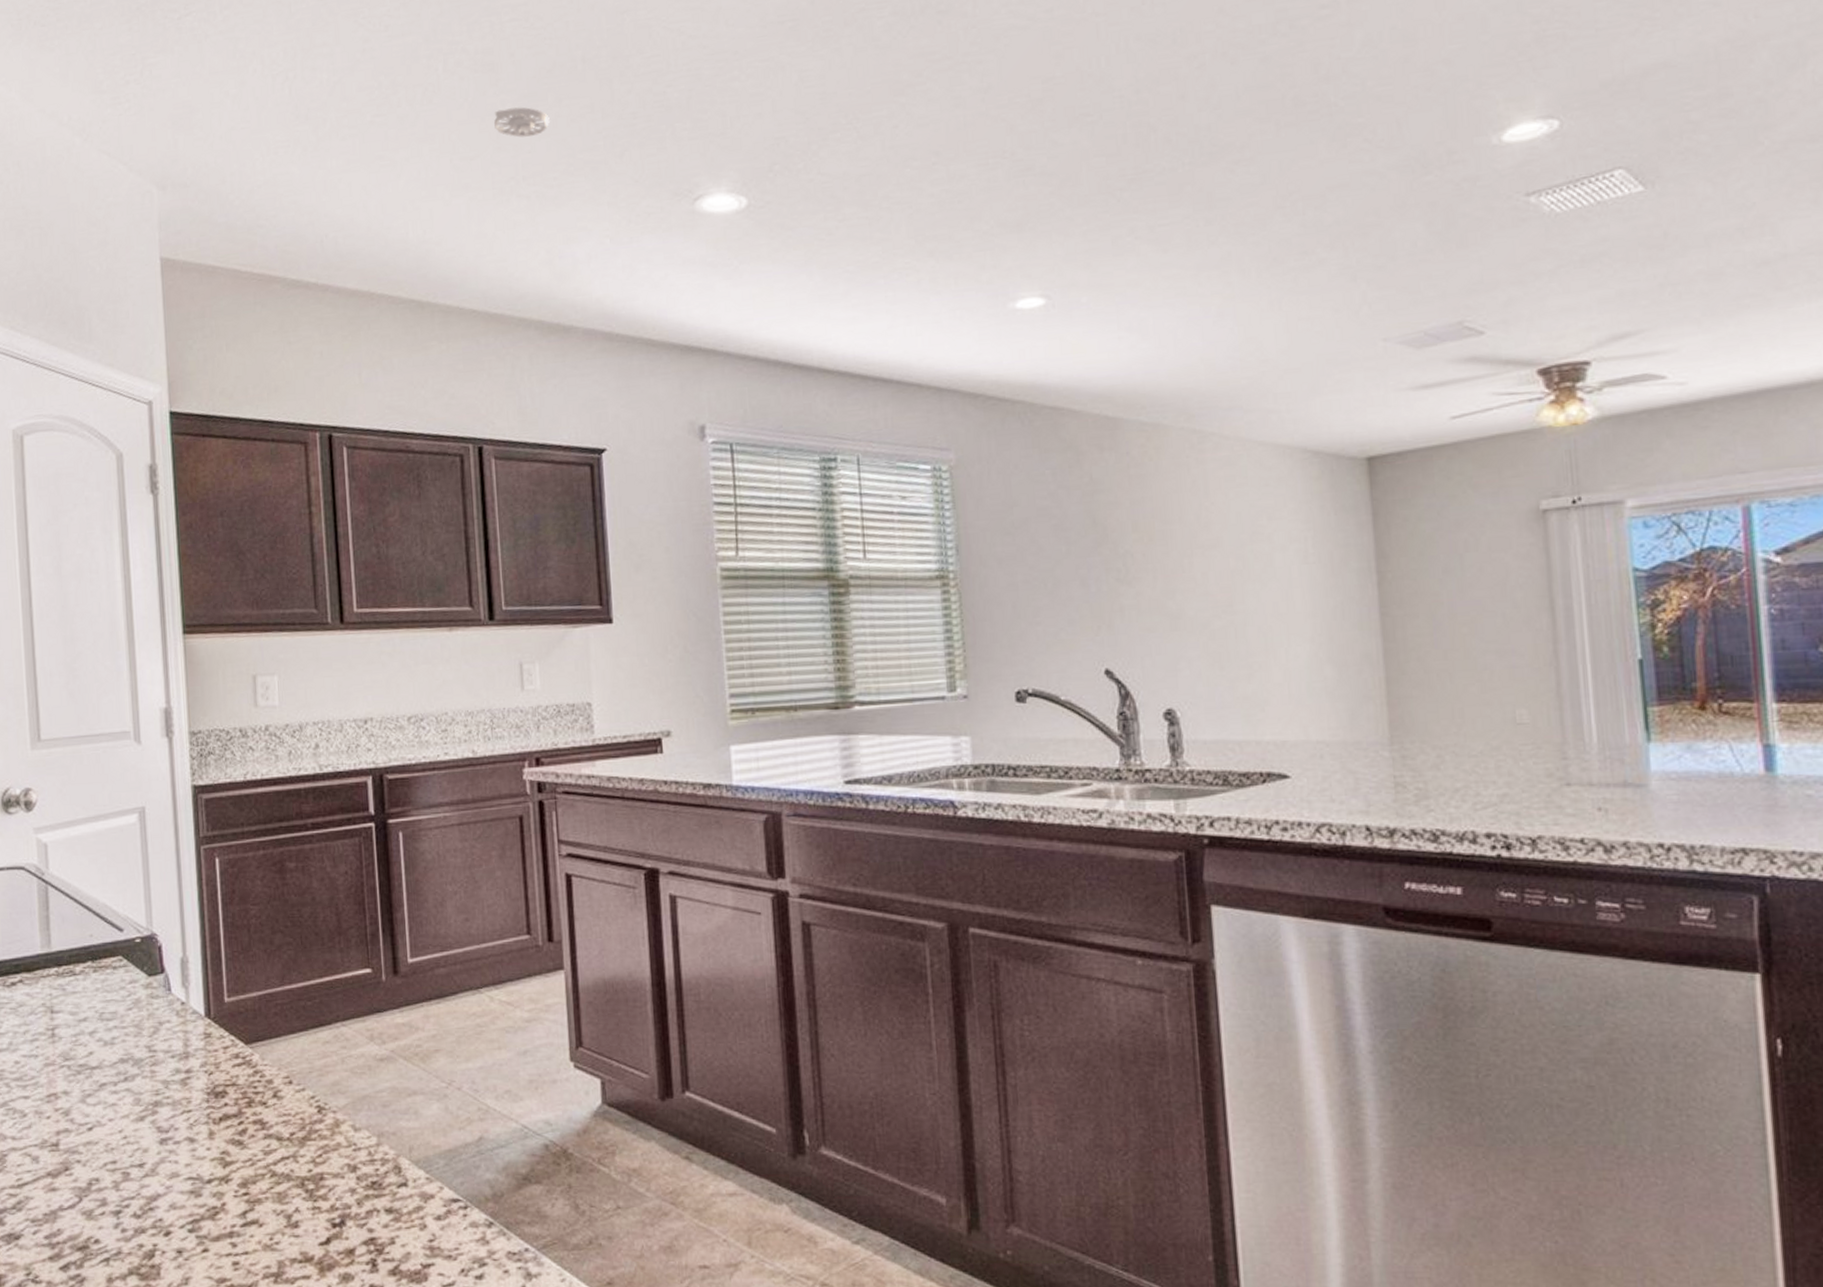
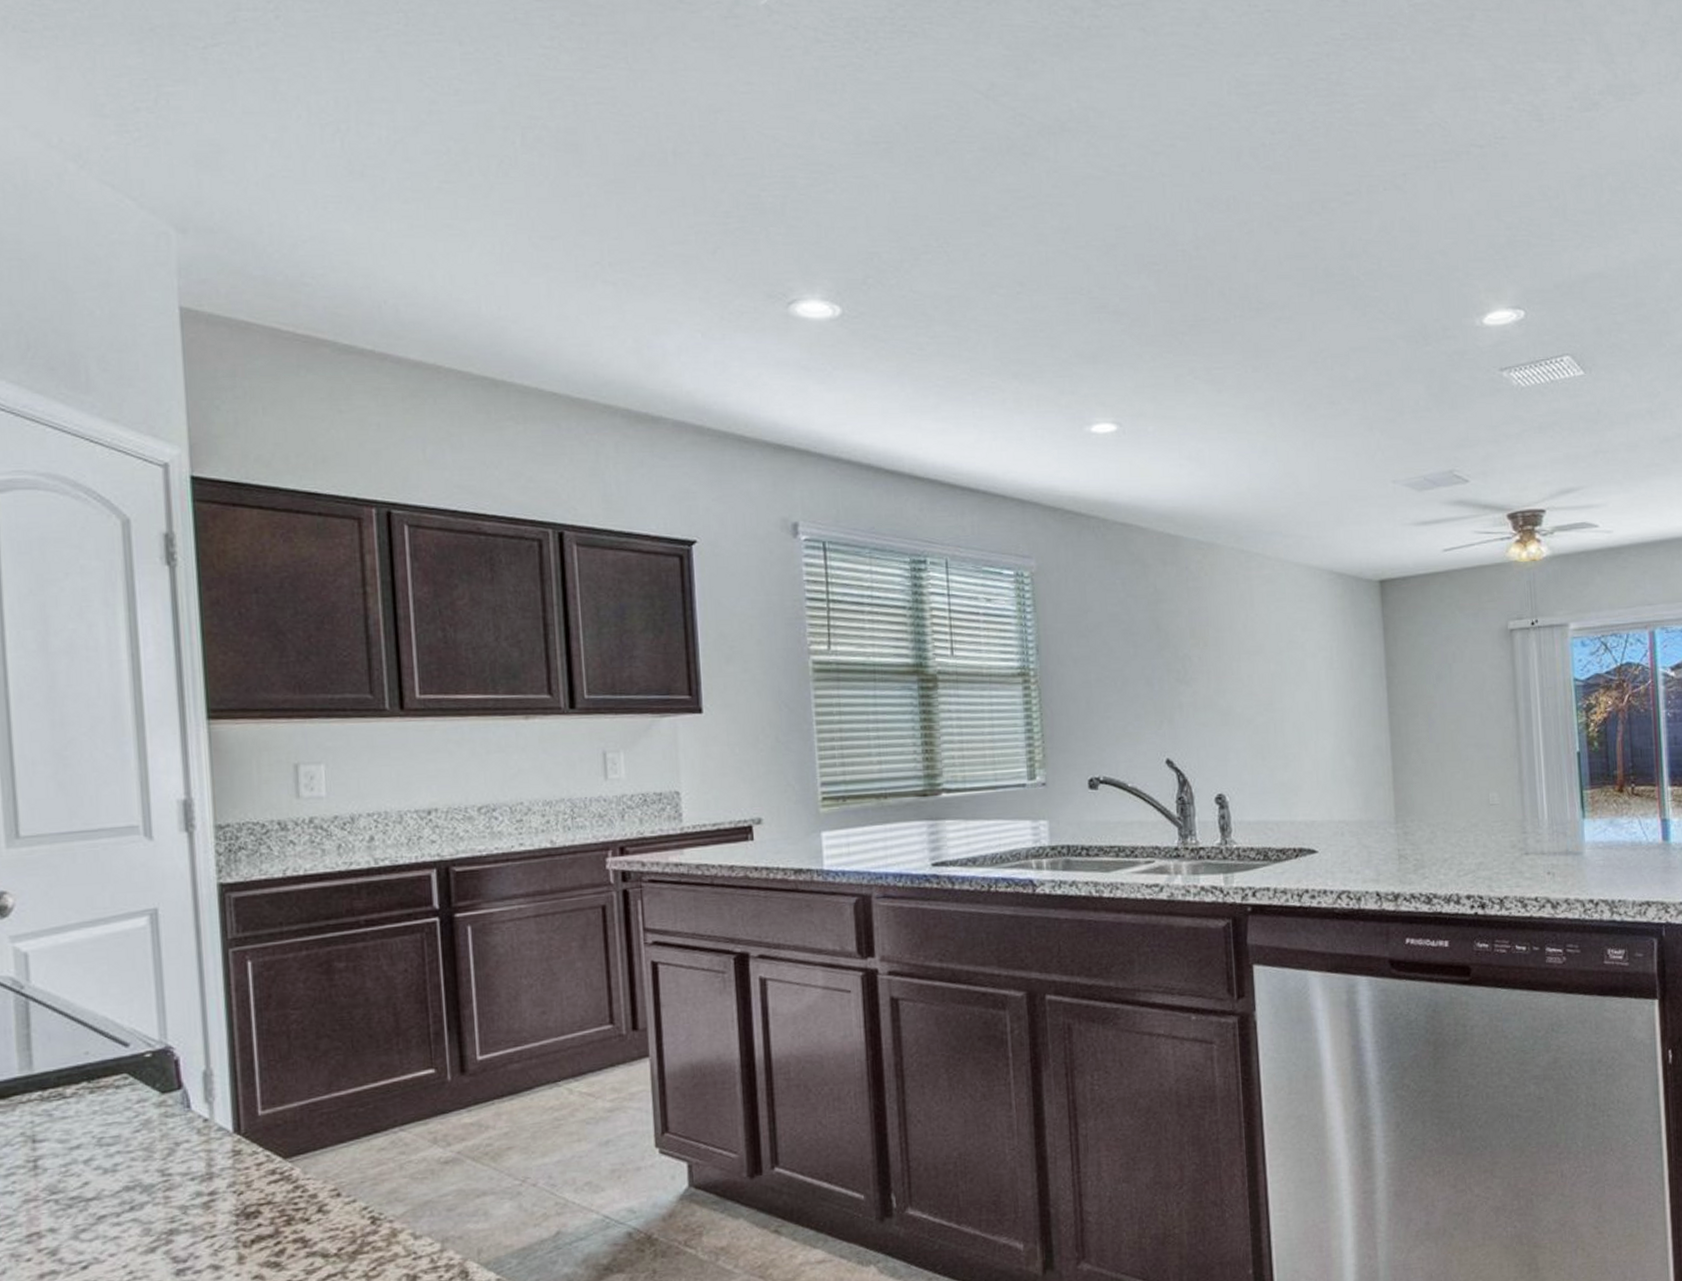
smoke detector: present [494,107,550,138] -> none [578,192,638,223]

